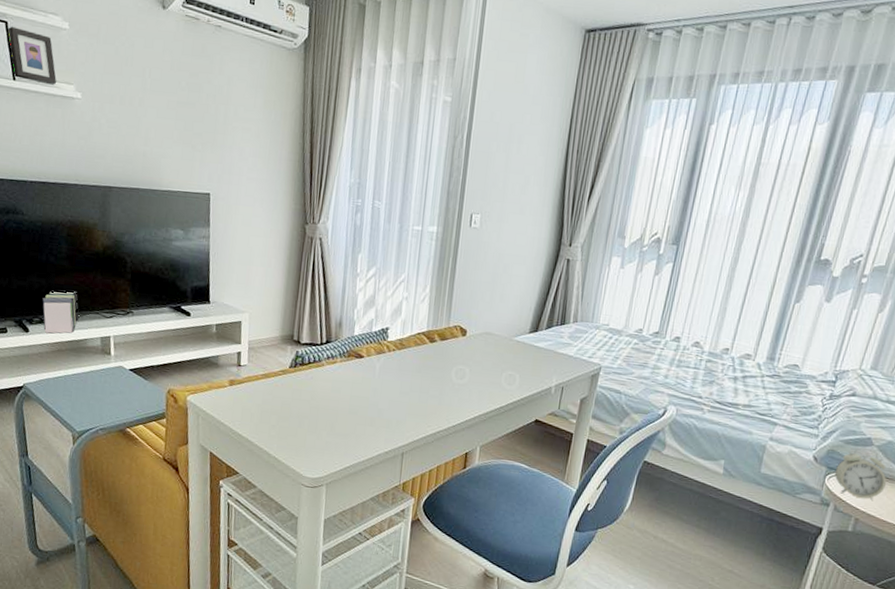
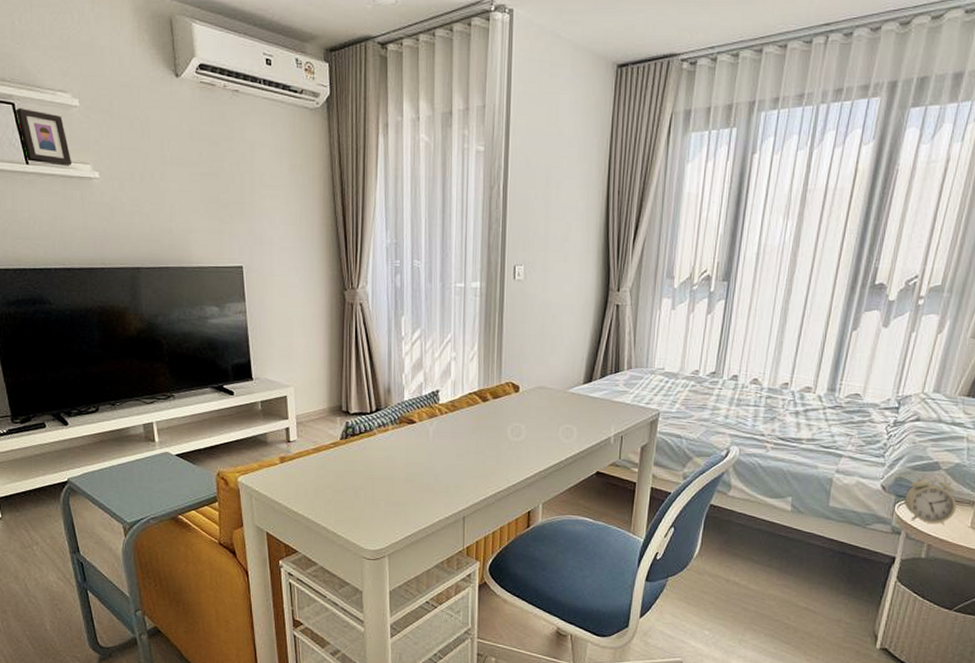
books: present [42,290,79,334] -> none [79,378,118,425]

